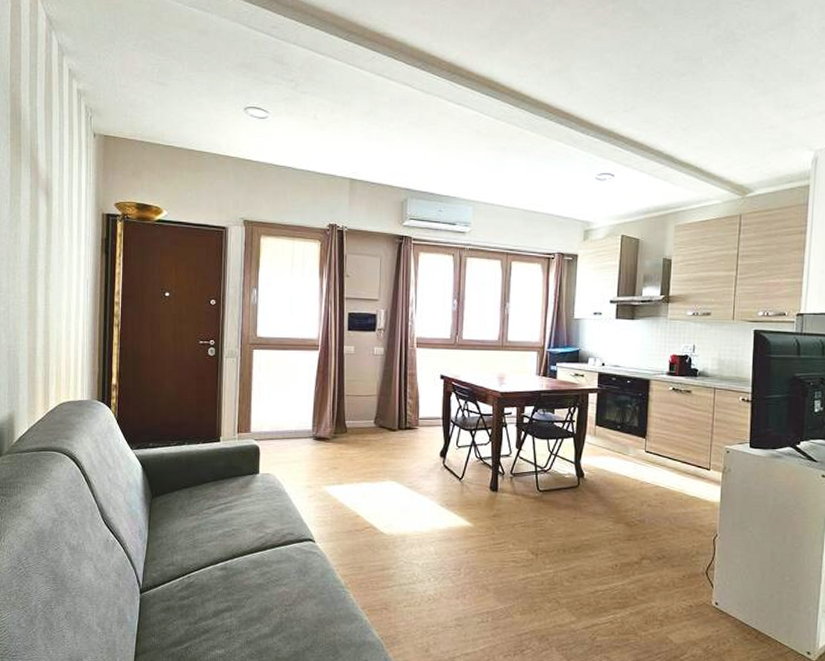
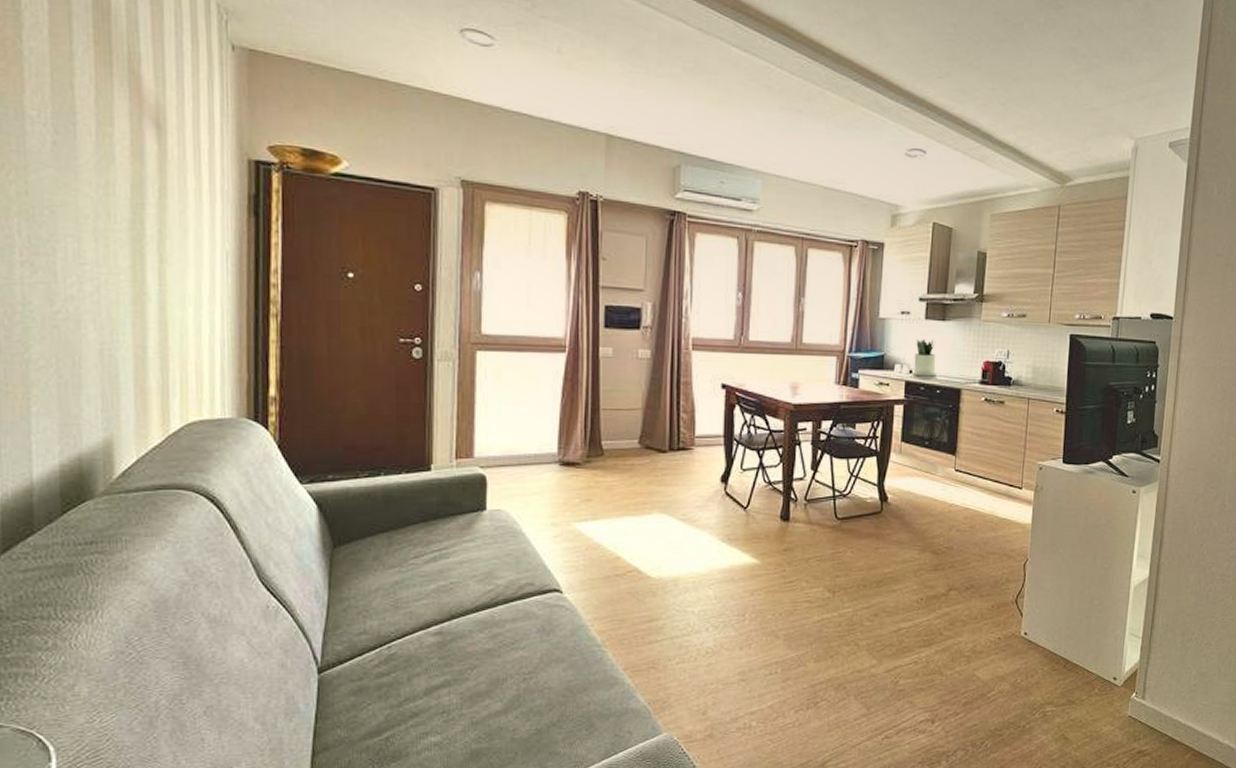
planter: none [605,335,627,369] -> present [912,338,937,377]

